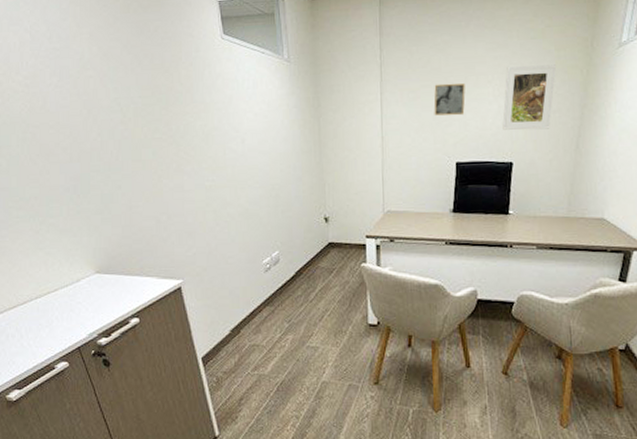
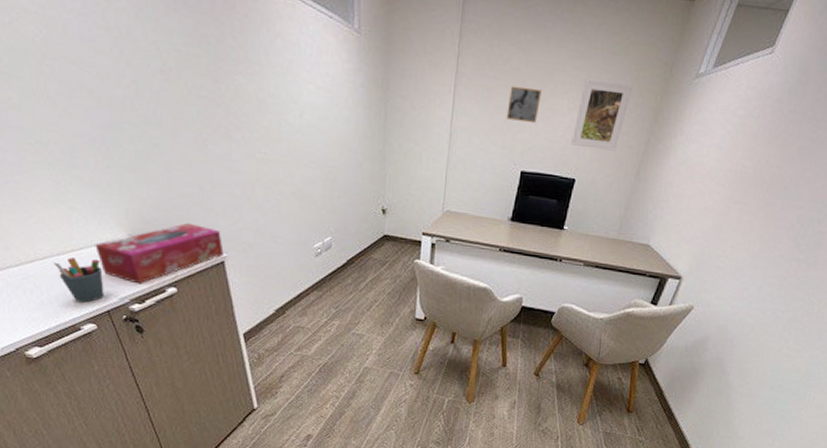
pen holder: none [33,299,75,342] -> present [54,257,104,303]
tissue box: none [67,254,180,318] -> present [95,222,224,284]

